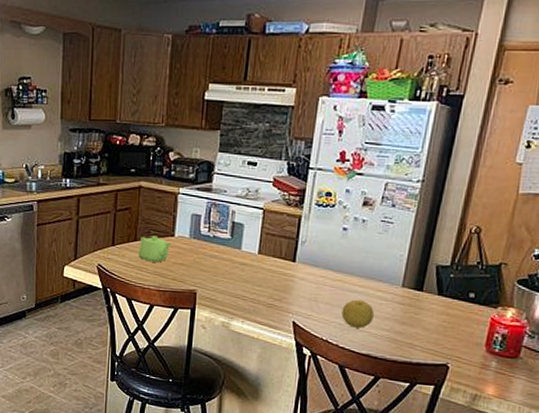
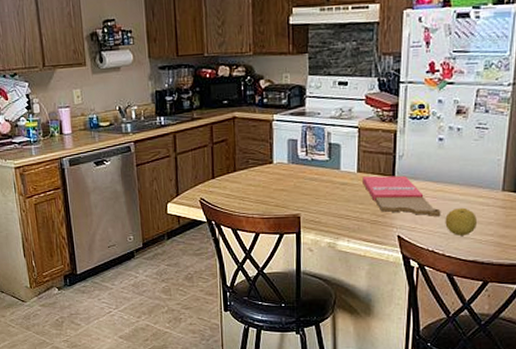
teapot: present [138,236,172,262] -> none [239,165,271,191]
cutting board: none [262,259,339,306] -> present [362,175,441,216]

